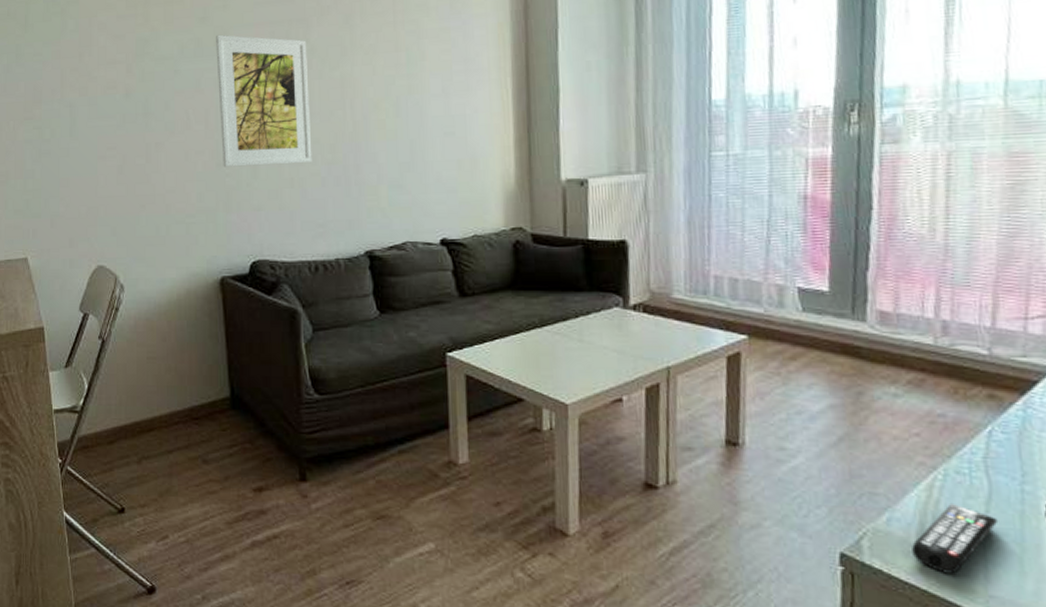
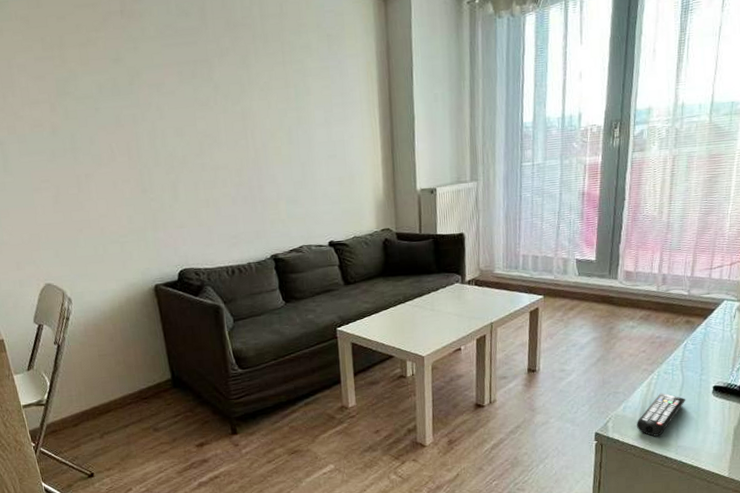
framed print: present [216,34,312,167] -> none [130,74,223,193]

